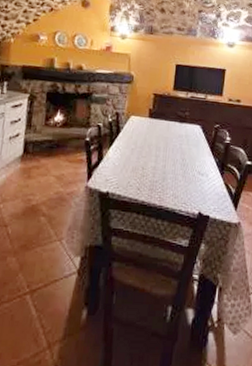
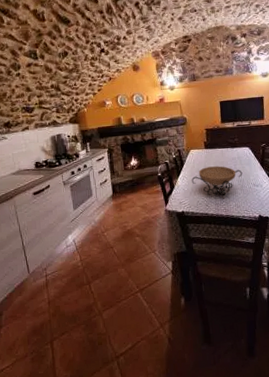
decorative bowl: none [125,140,188,182] -> present [192,166,243,197]

